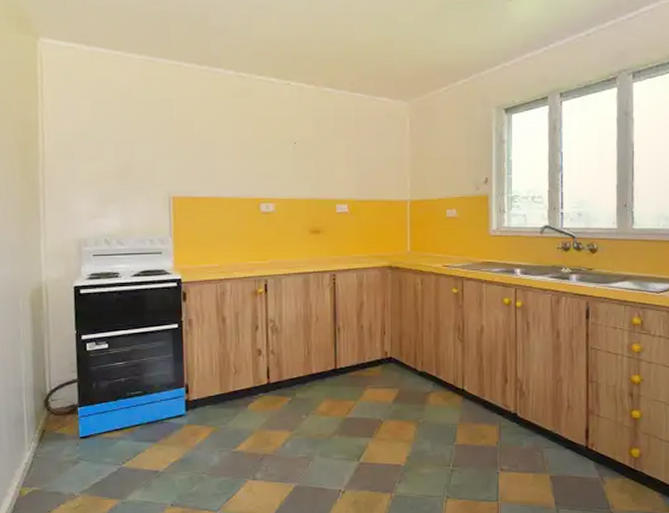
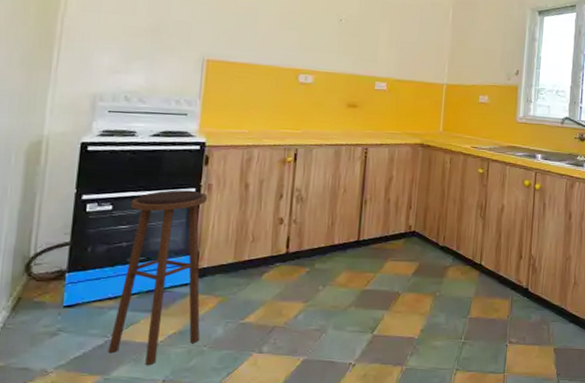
stool: none [121,326,198,490] -> present [108,190,207,365]

